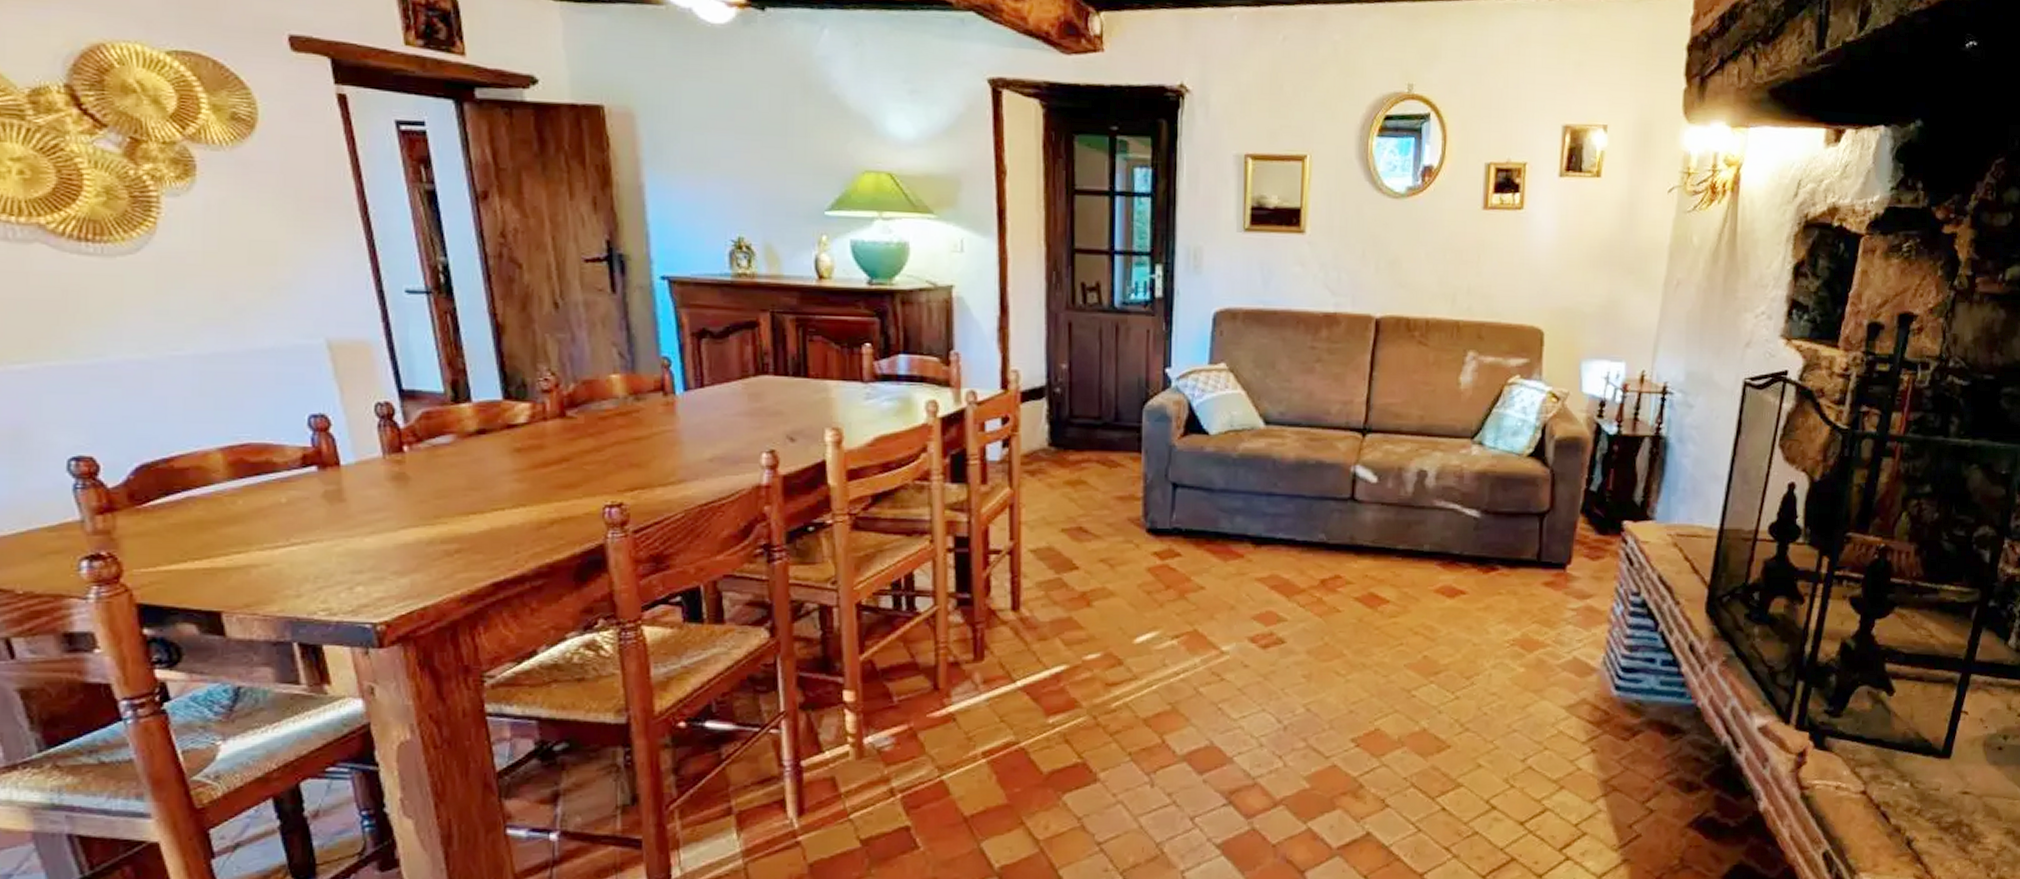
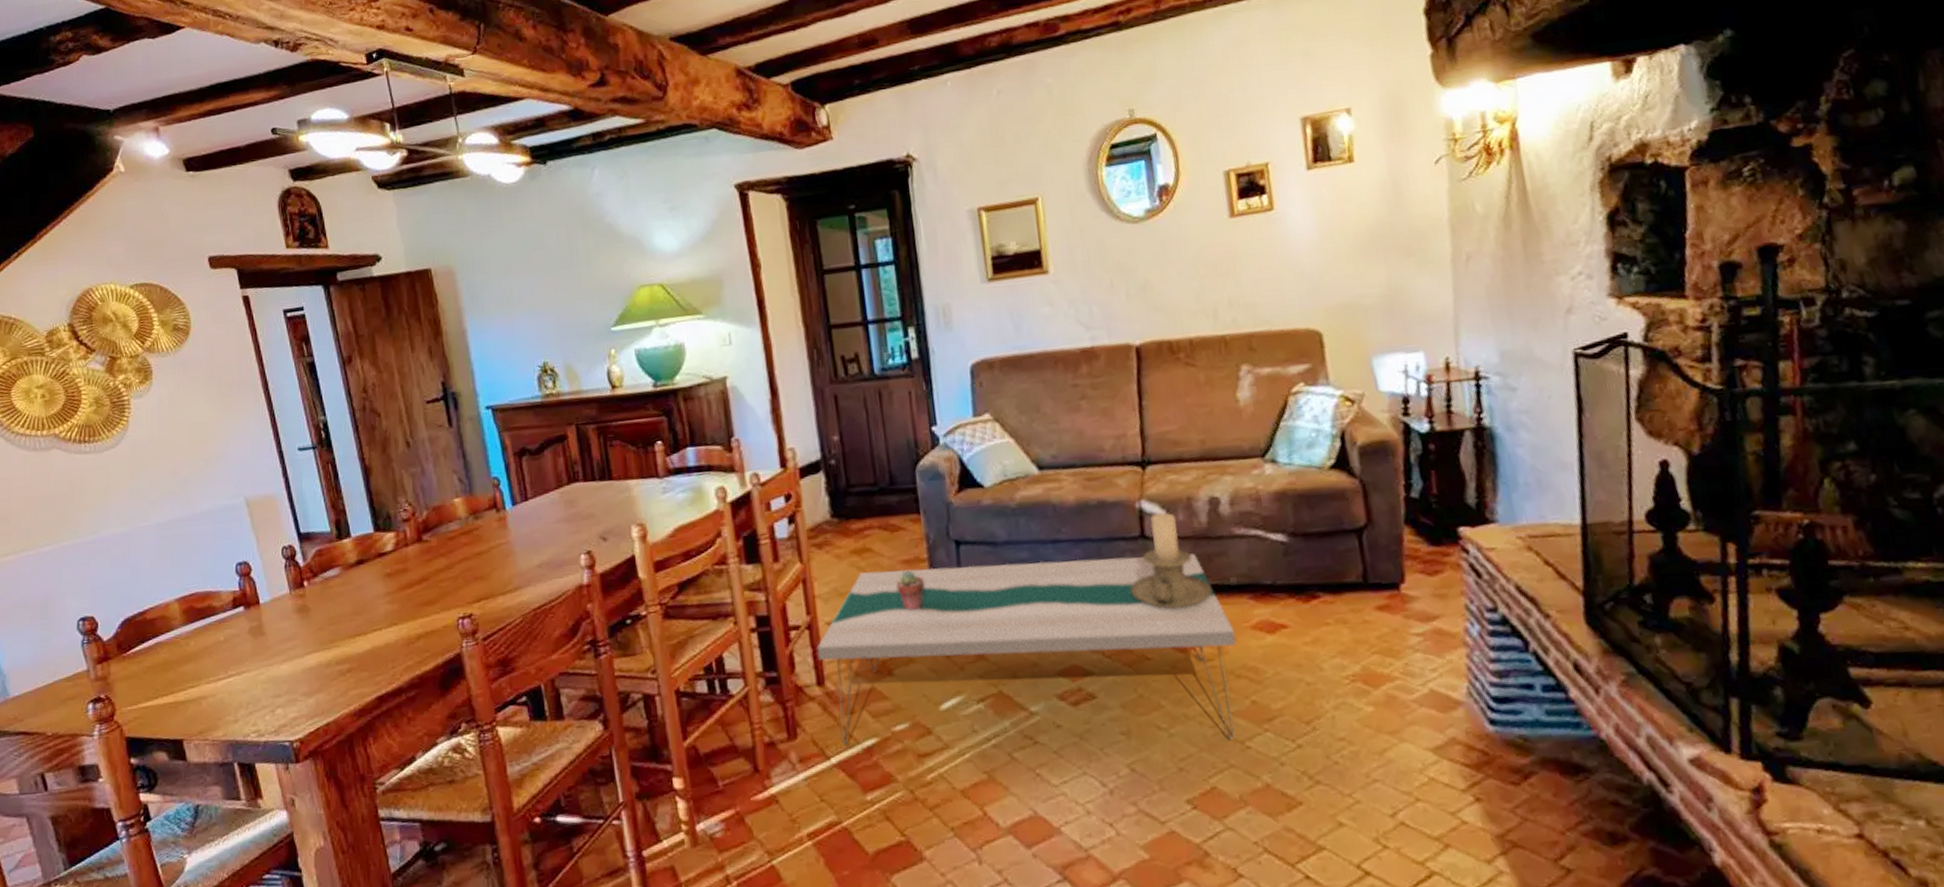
coffee table: none [1016,504,1420,689] -> present [816,553,1237,746]
potted succulent: none [1107,508,1137,546] -> present [896,571,926,611]
candle holder: none [1332,478,1406,567] -> present [1130,512,1212,609]

